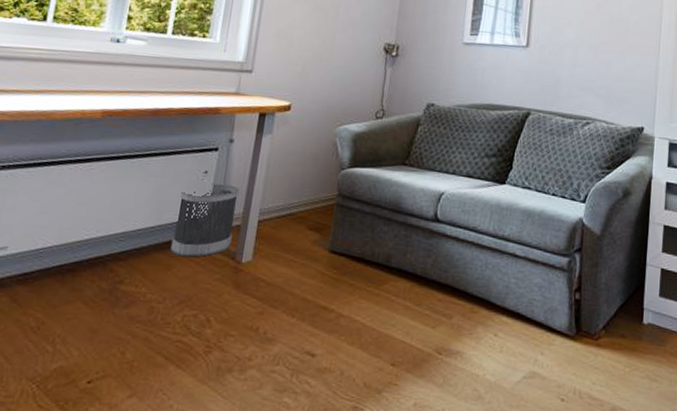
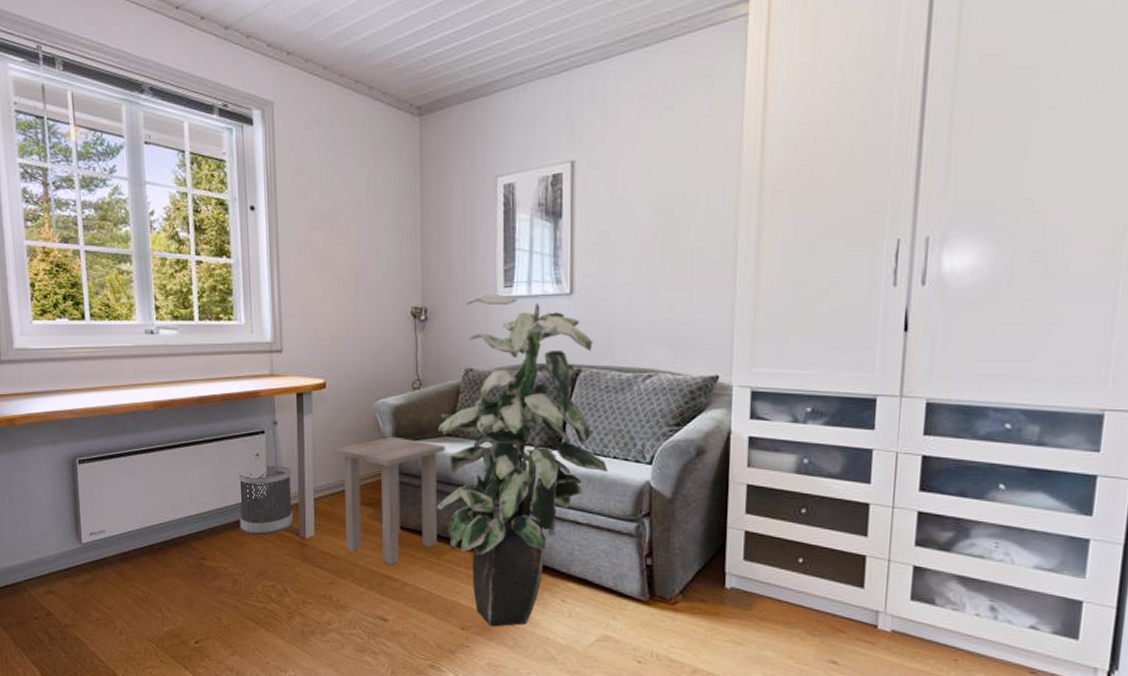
side table: none [283,162,400,295] -> present [333,436,446,566]
indoor plant: none [383,39,547,363] -> present [437,295,608,627]

